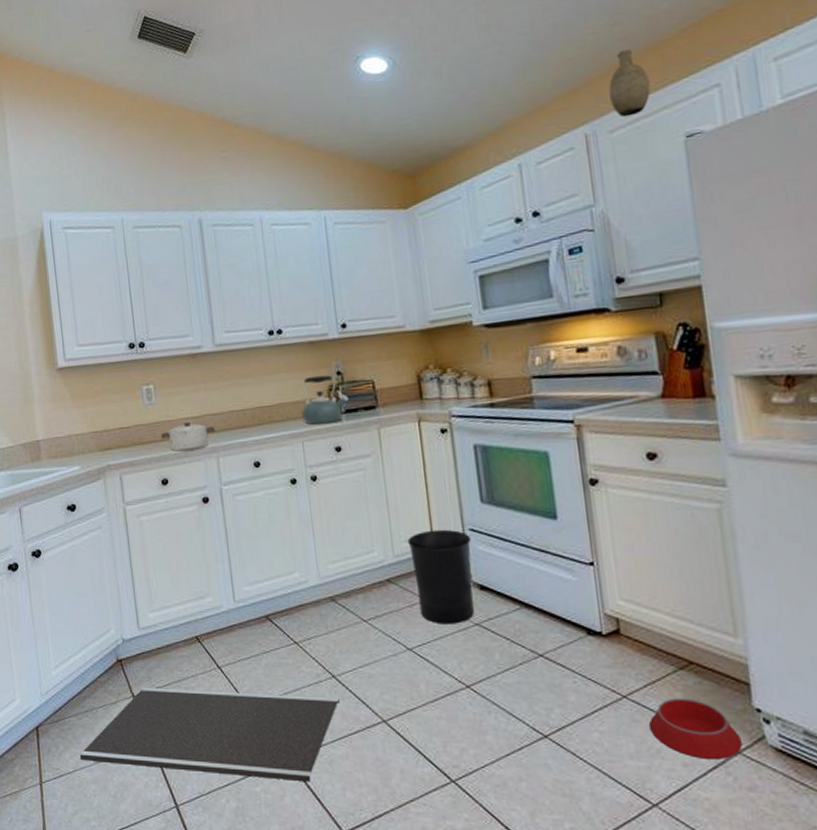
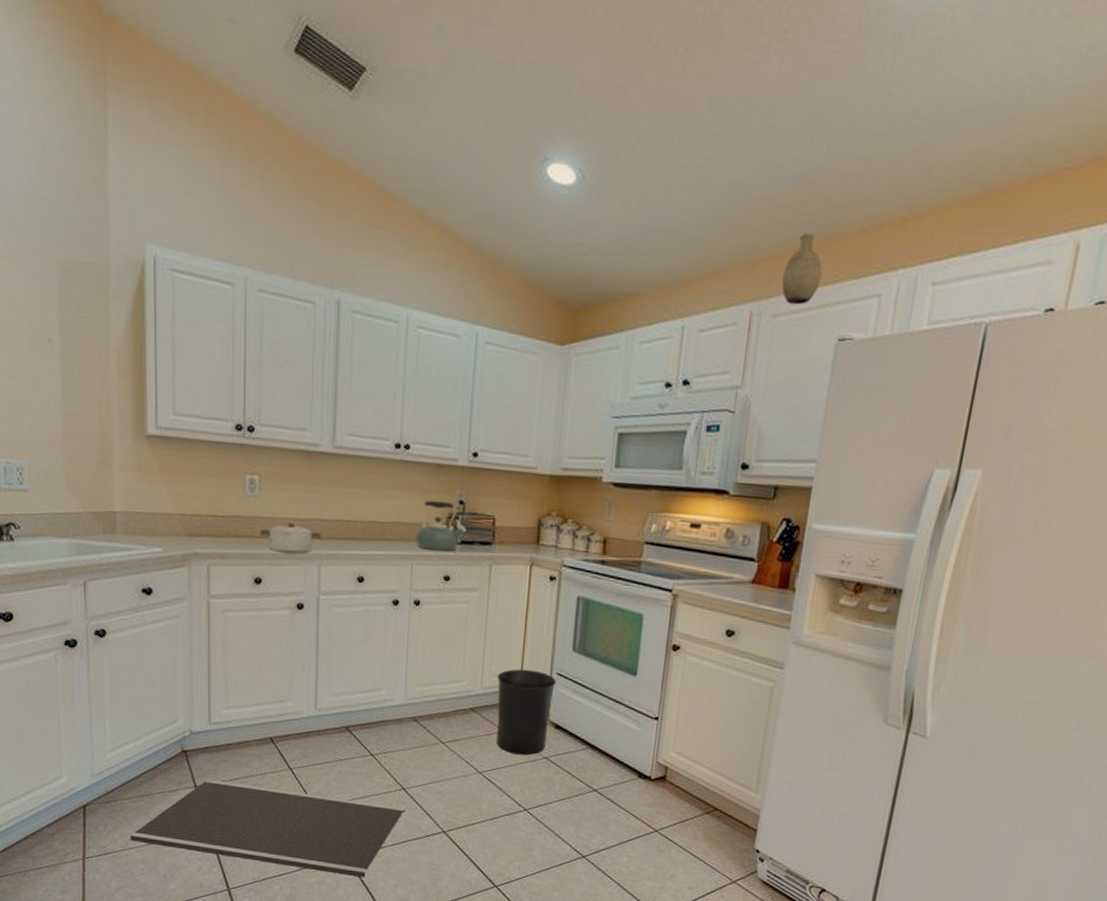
pet bowl: present [649,697,742,759] -> none [670,835,739,886]

